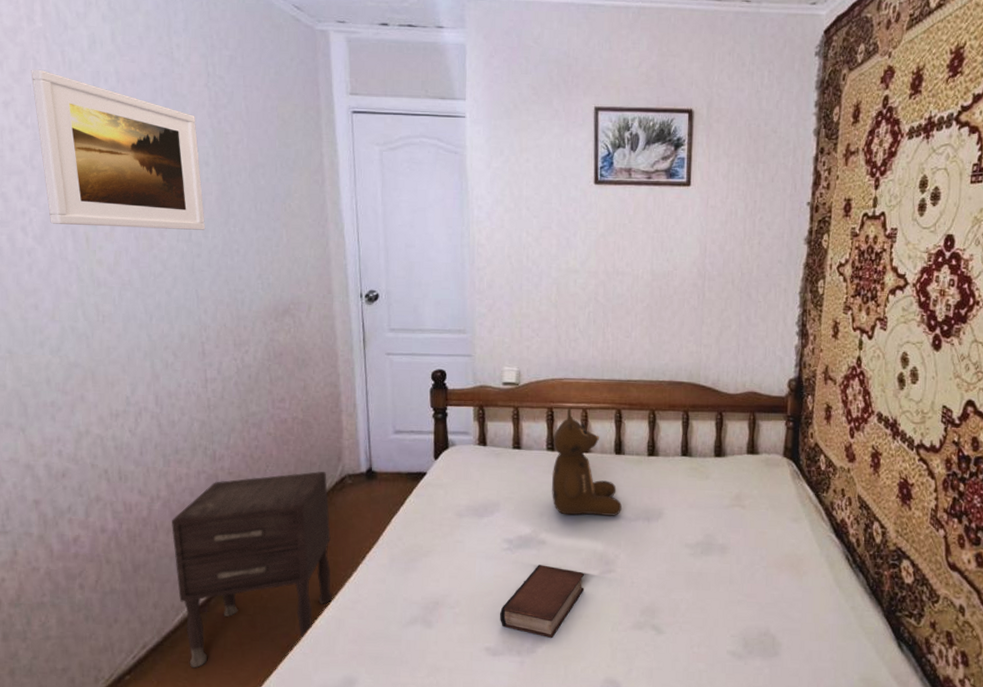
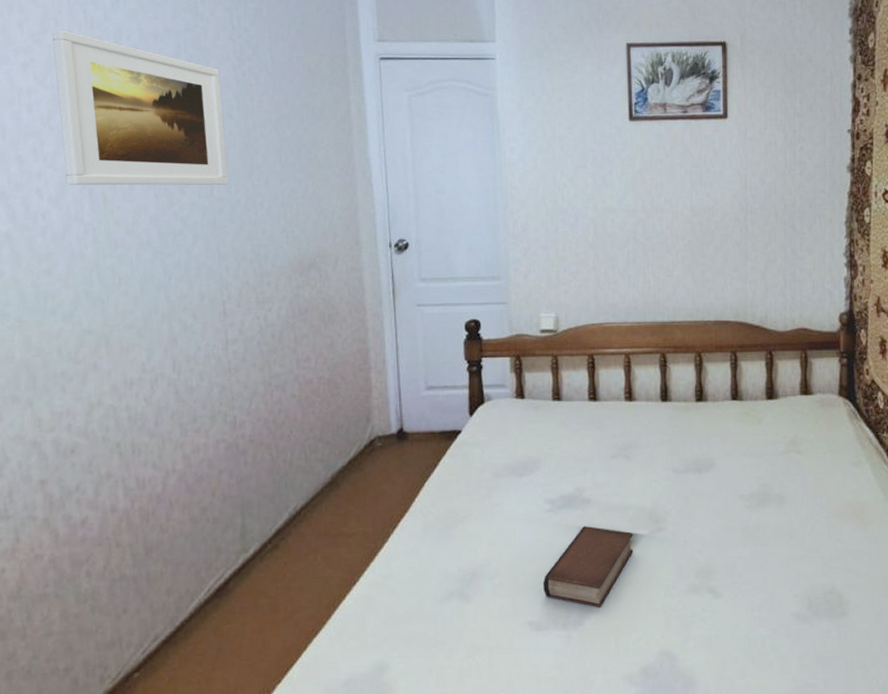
nightstand: present [172,471,332,668] -> none [188,435,361,660]
teddy bear: present [552,408,622,516] -> none [595,354,670,470]

